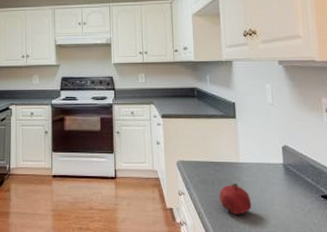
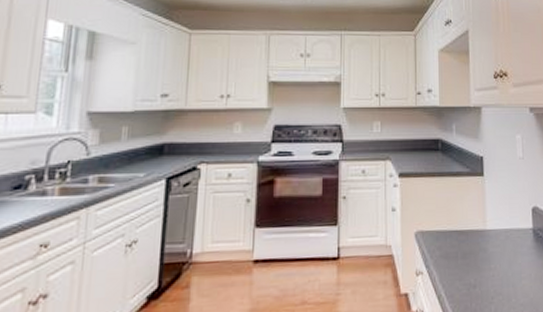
fruit: present [219,183,252,215] -> none [463,255,499,295]

